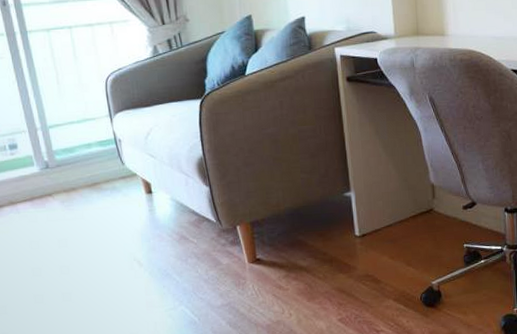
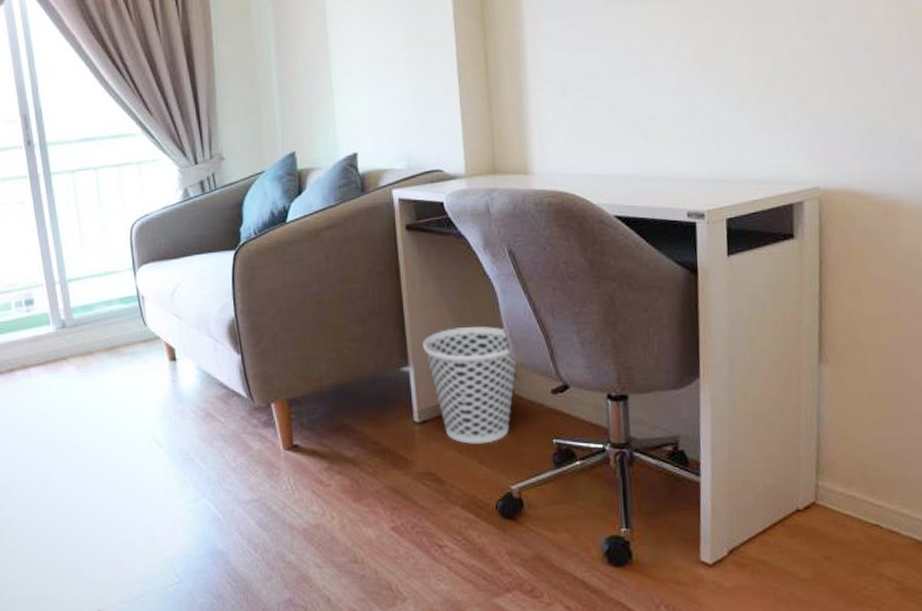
wastebasket: none [362,158,436,251] -> present [423,326,517,444]

